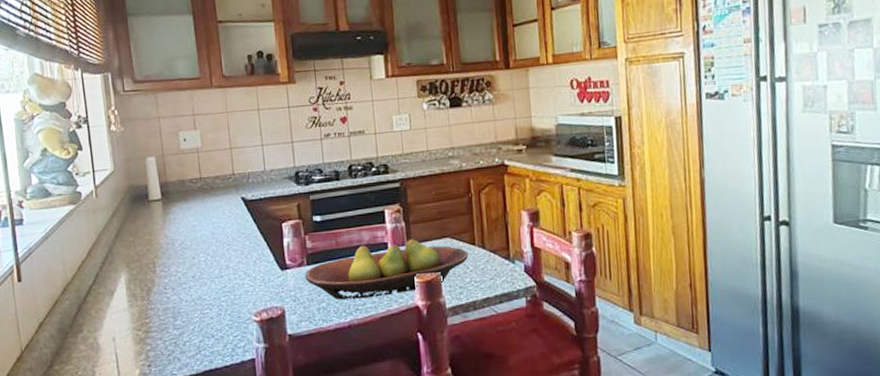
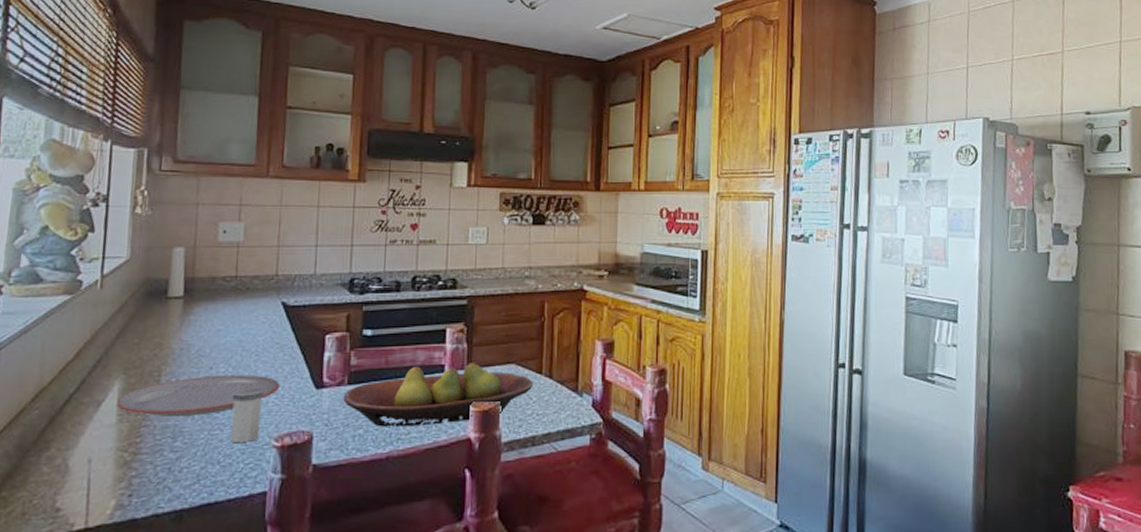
plate: none [125,261,251,301] -> present [116,375,279,418]
salt shaker: none [214,272,241,320] -> present [230,388,264,444]

